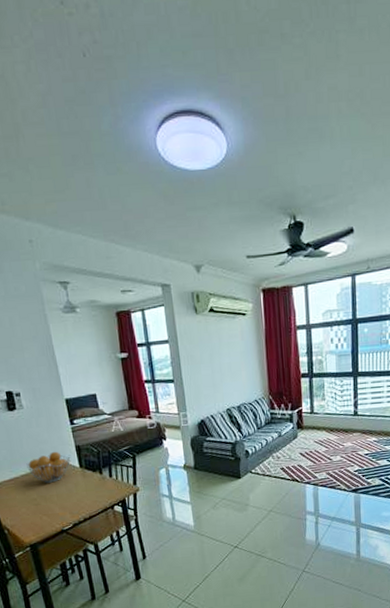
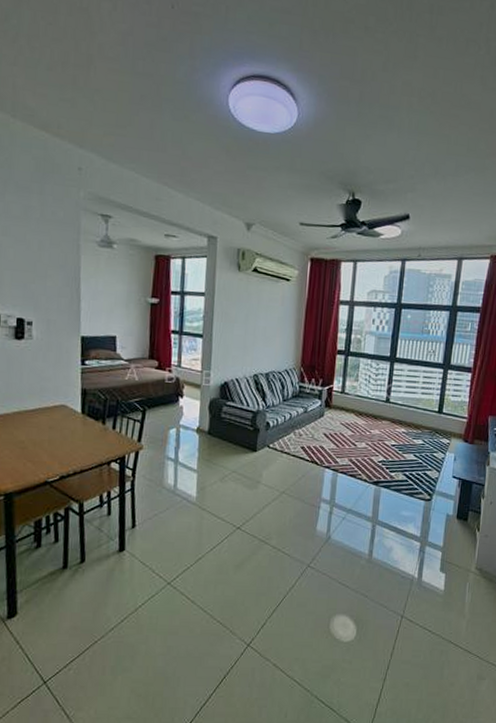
fruit basket: present [26,451,71,483] -> none [21,391,74,426]

